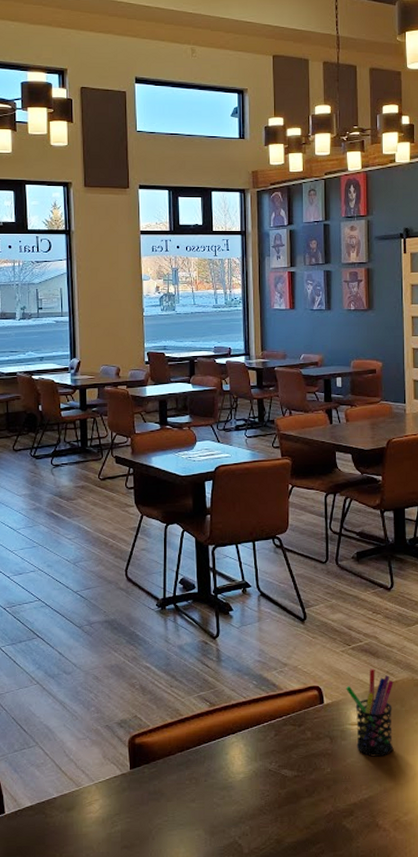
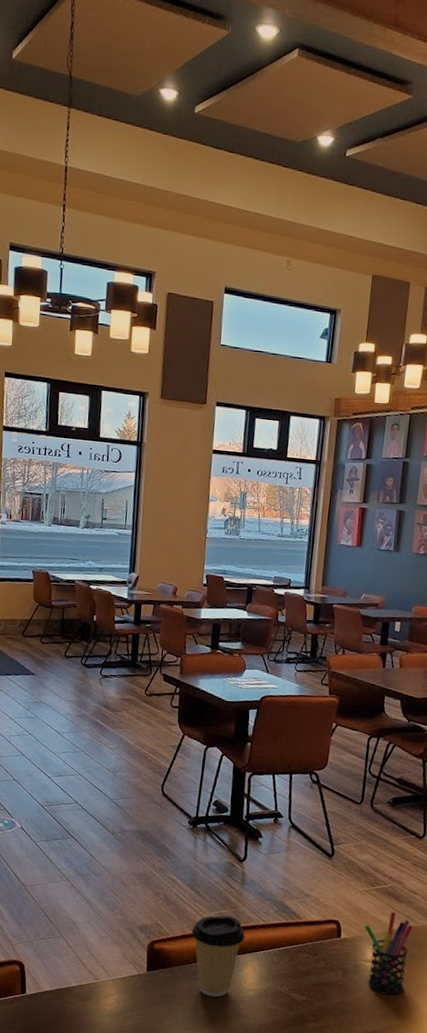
coffee cup: none [172,697,227,787] -> present [191,915,245,997]

